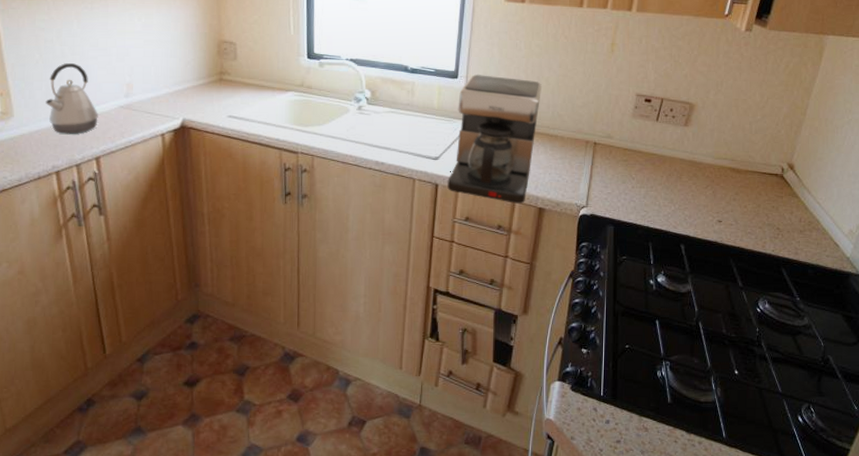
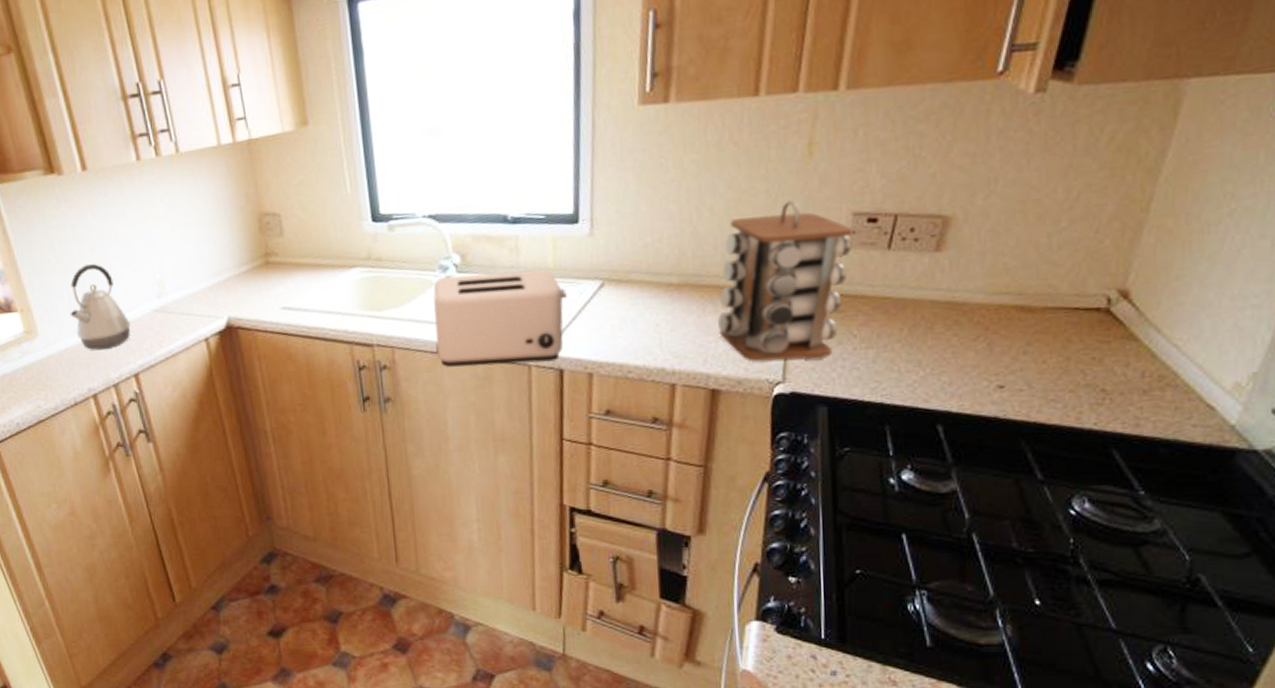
toaster: none [346,106,445,177] -> present [433,269,567,367]
coffee maker: present [447,75,543,204] -> none [576,212,705,387]
spice rack: none [547,80,636,191] -> present [718,199,853,362]

